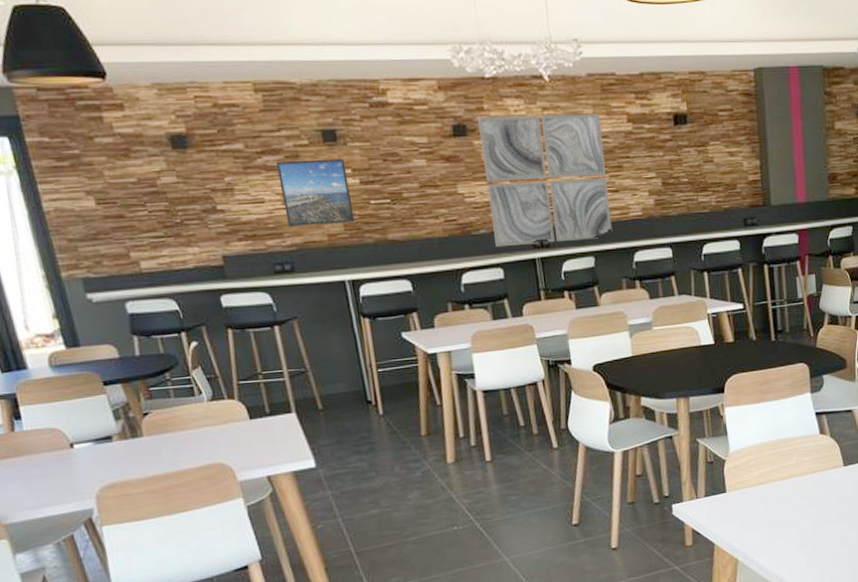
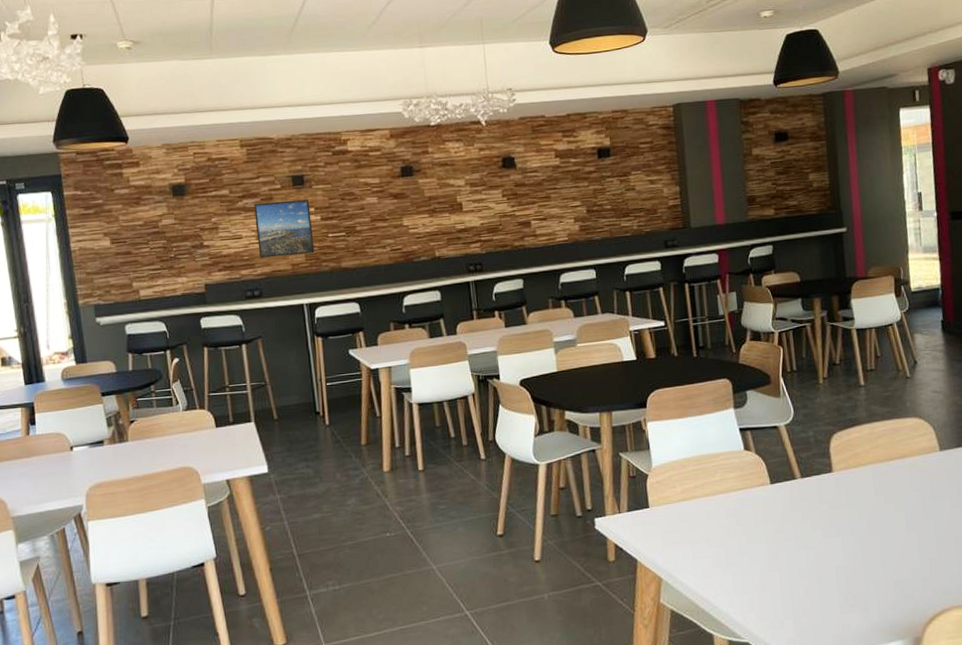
wall art: present [478,113,613,248] -> none [423,151,540,273]

